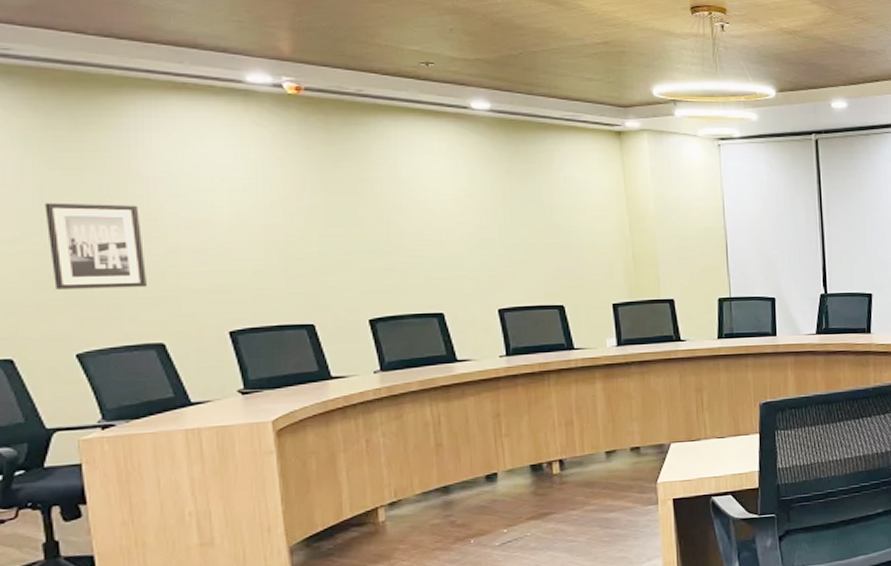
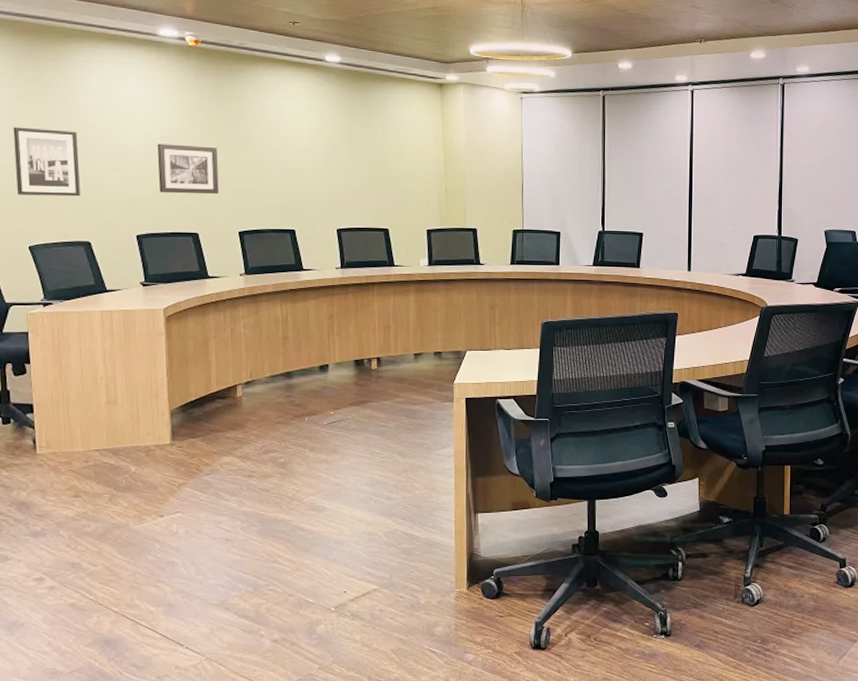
wall art: none [251,216,339,277] -> present [157,143,219,194]

